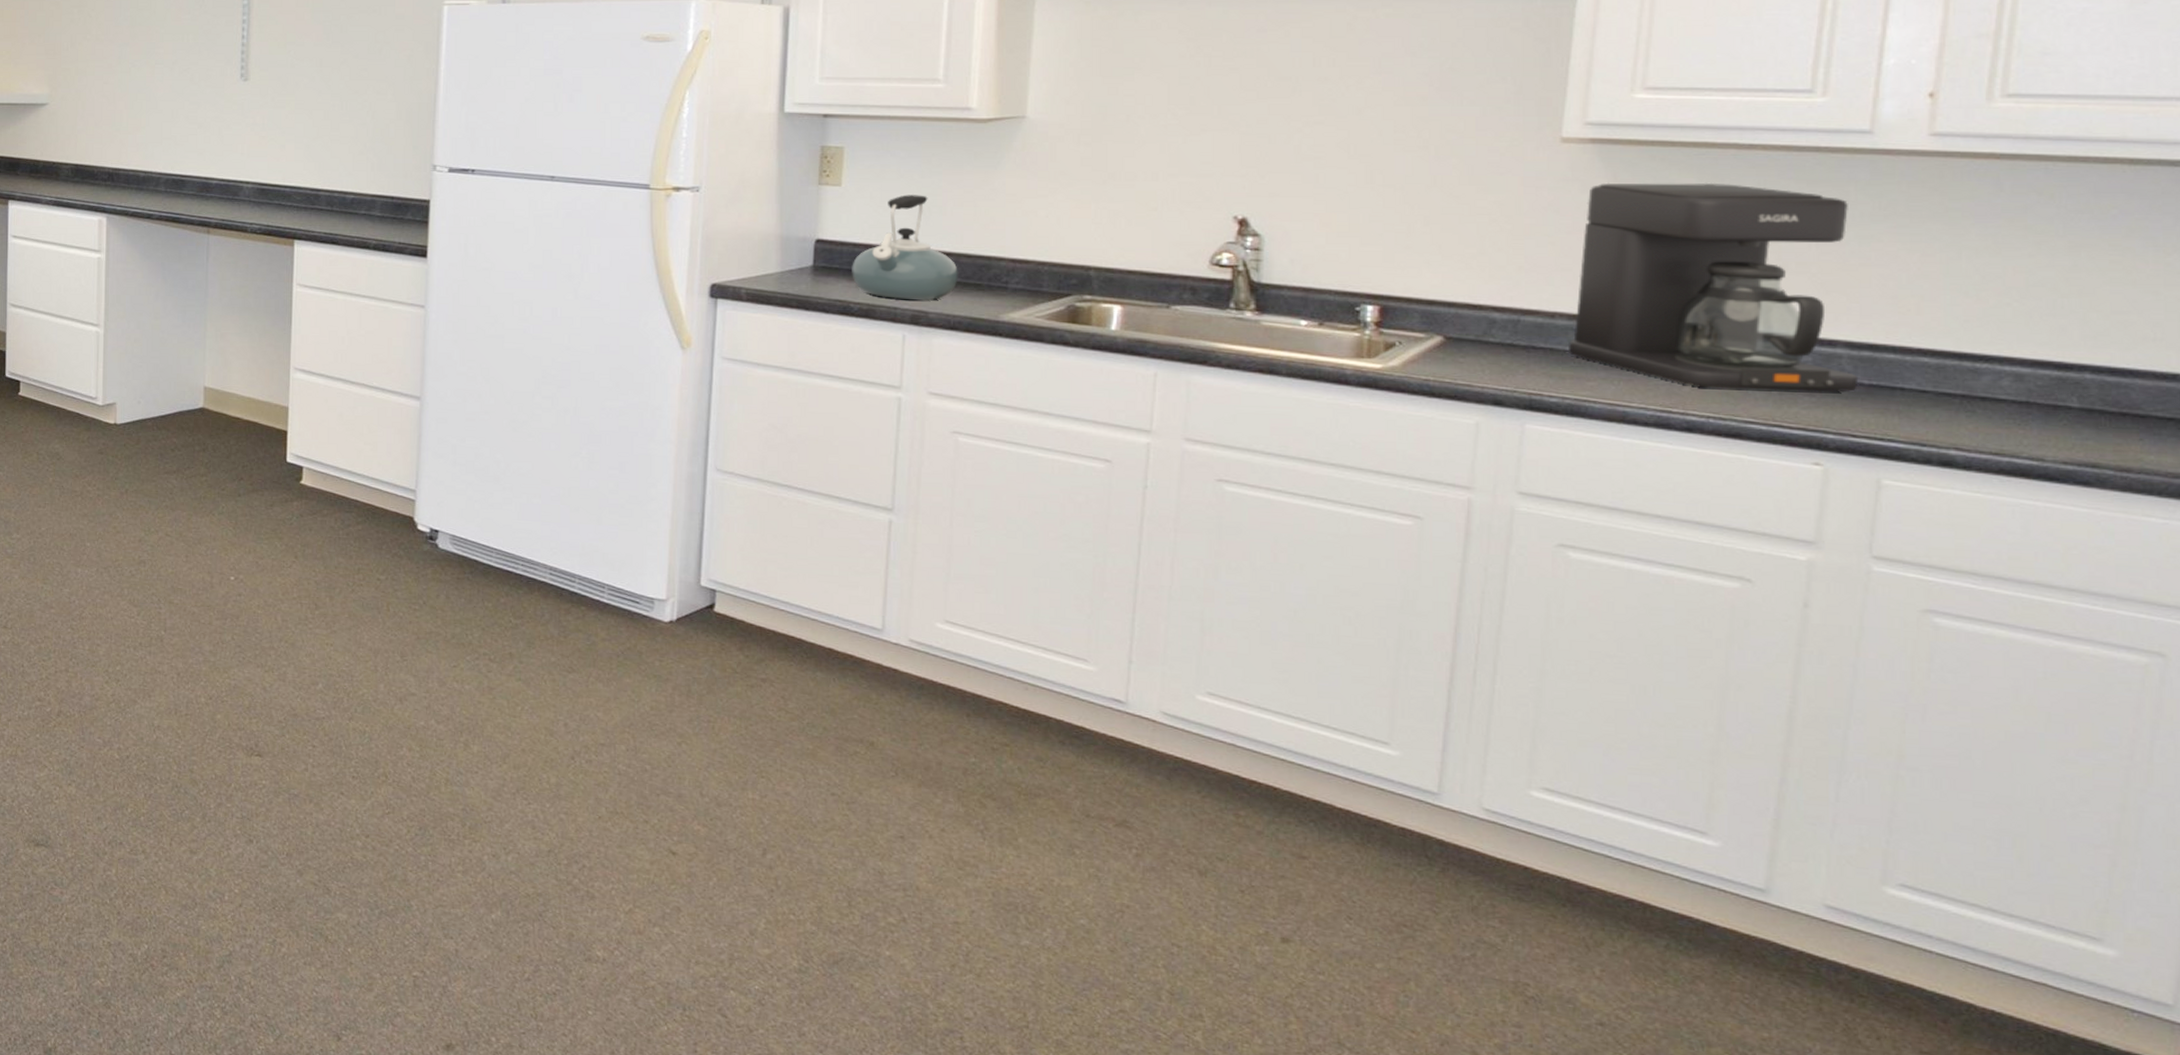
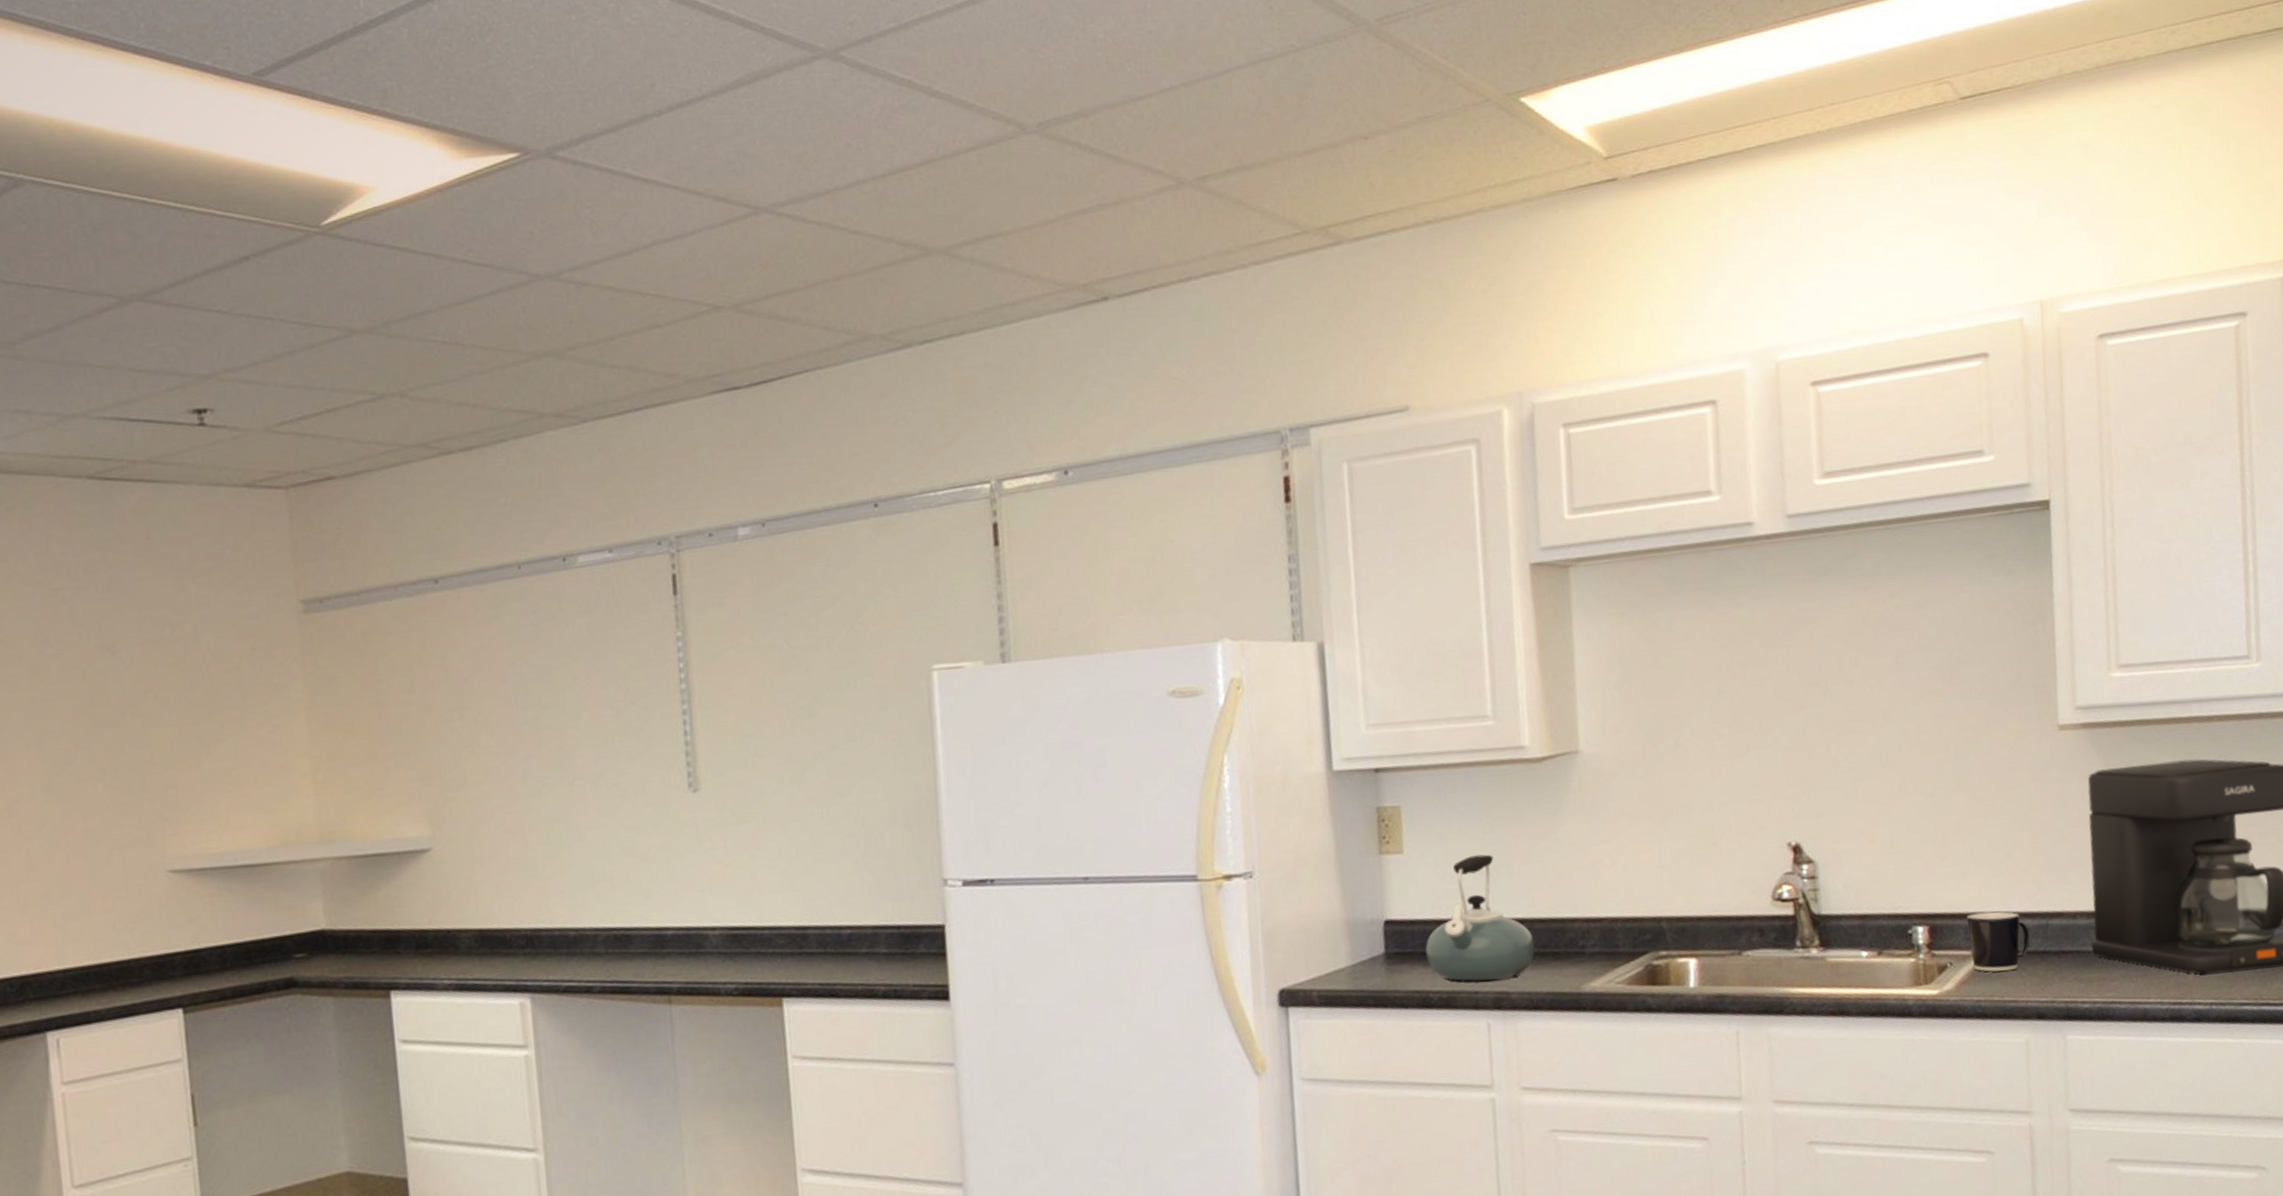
mug: none [1424,301,1495,358] -> present [1966,911,2030,972]

